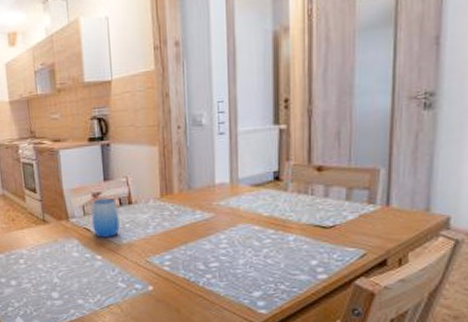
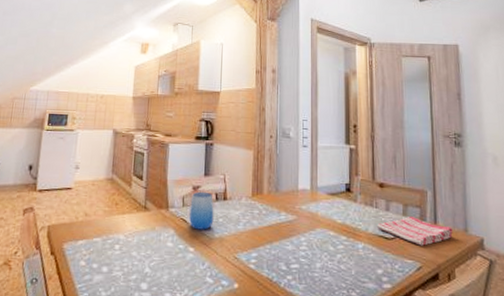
dish towel: none [313,199,410,232] -> present [377,215,453,246]

